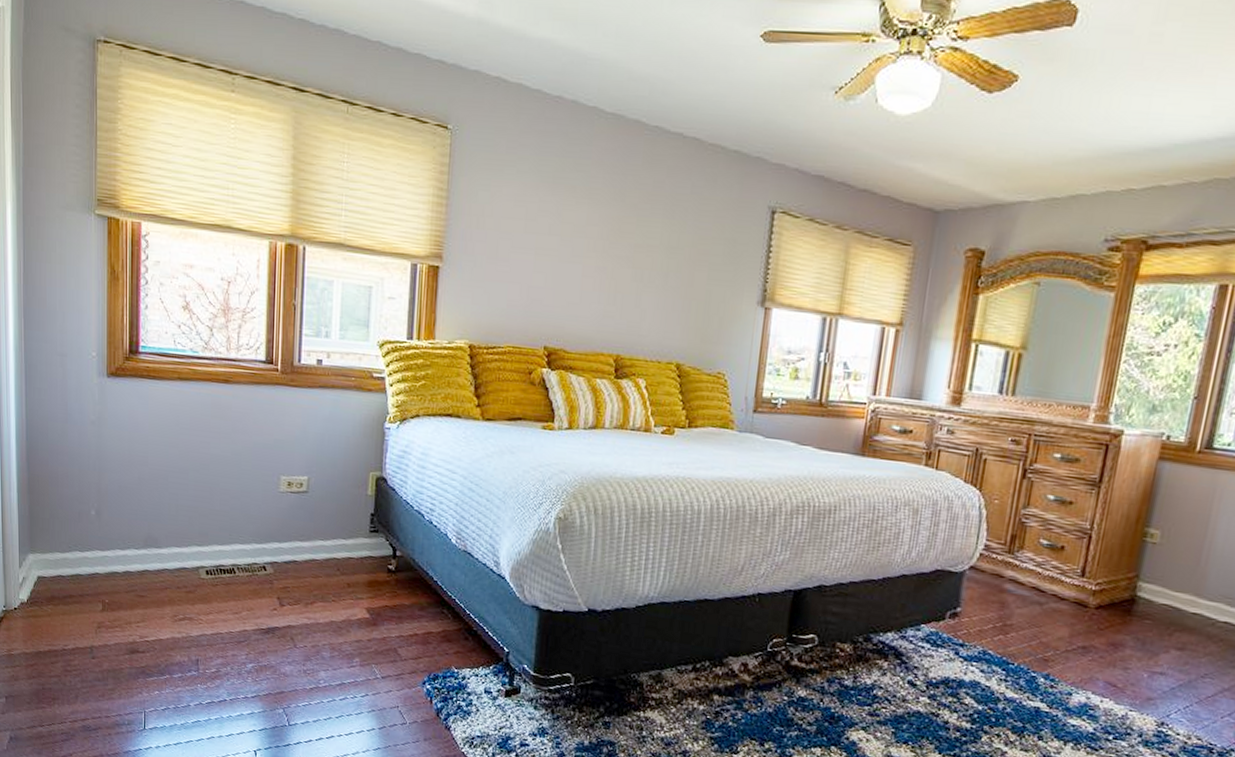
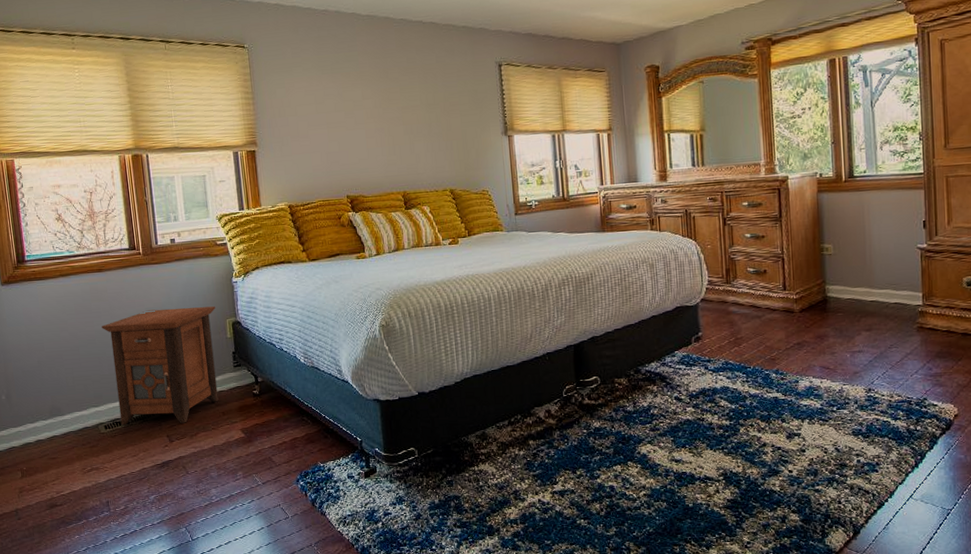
nightstand: none [219,441,359,587] -> present [102,306,219,426]

